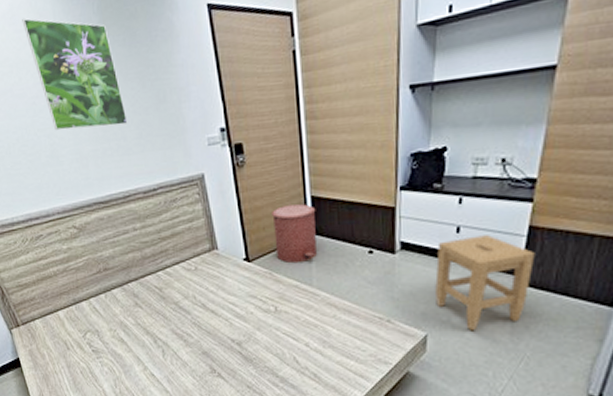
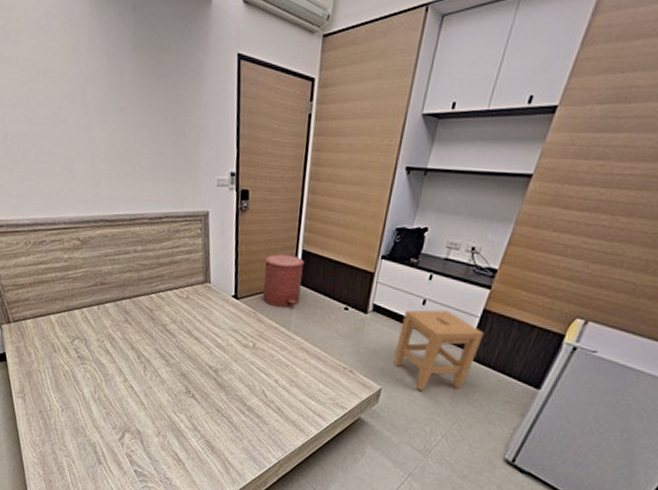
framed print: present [22,18,128,131] -> none [56,28,145,151]

